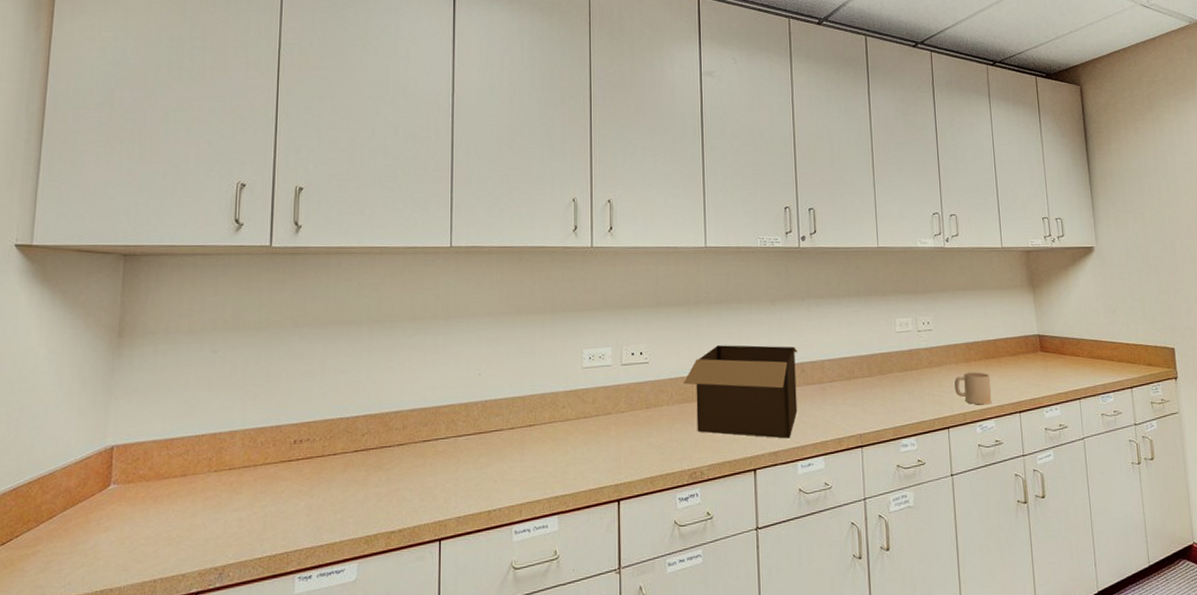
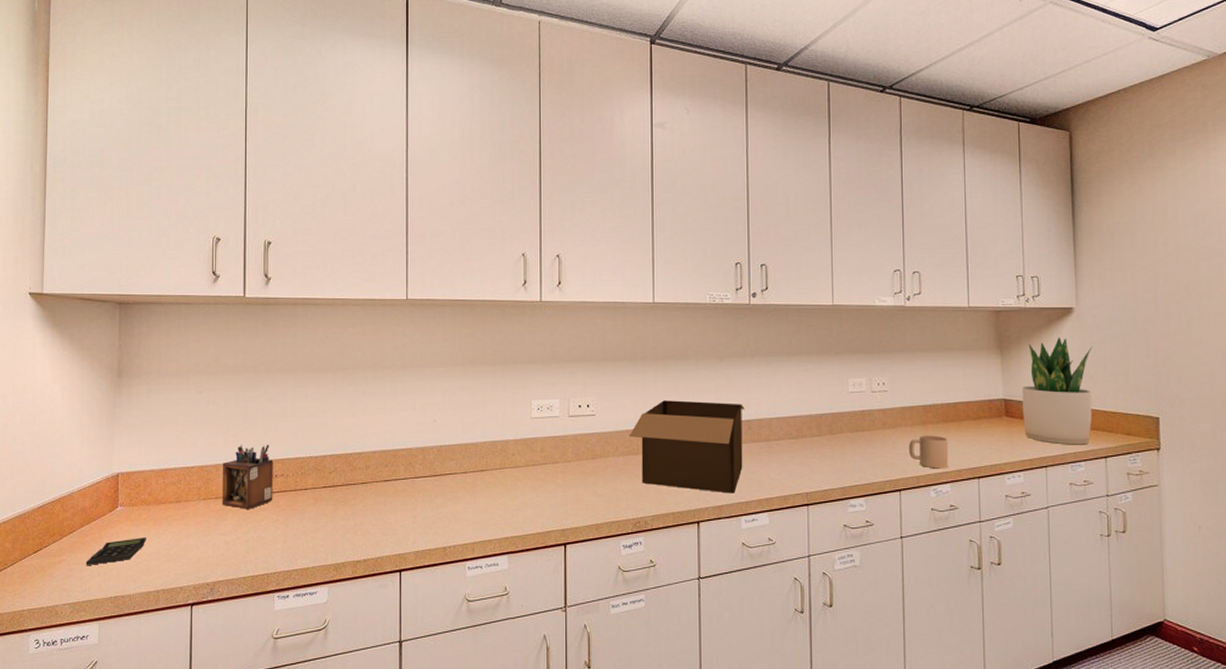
calculator: none [66,518,143,555] -> present [85,536,146,565]
desk organizer: none [236,406,298,480] -> present [222,444,273,509]
planter: none [1053,275,1117,377] -> present [1021,337,1093,445]

